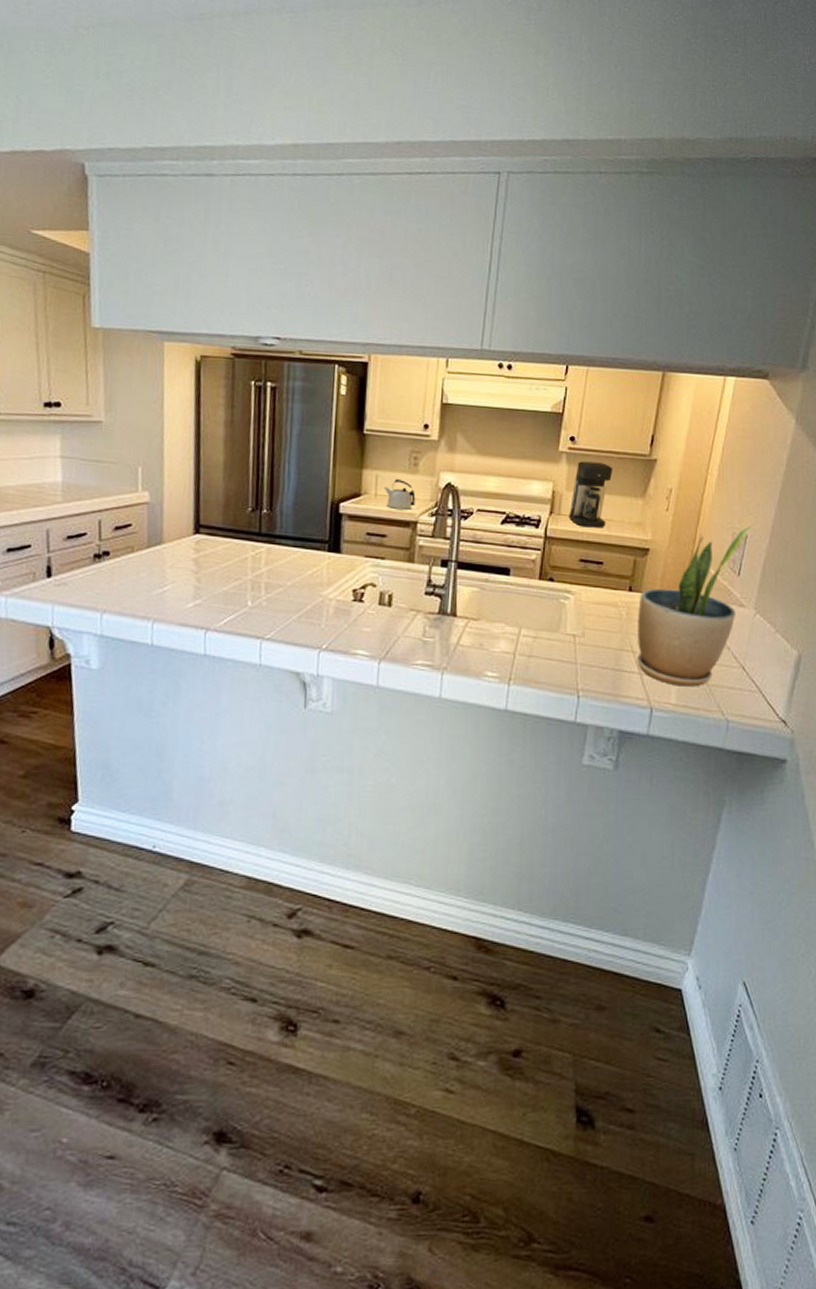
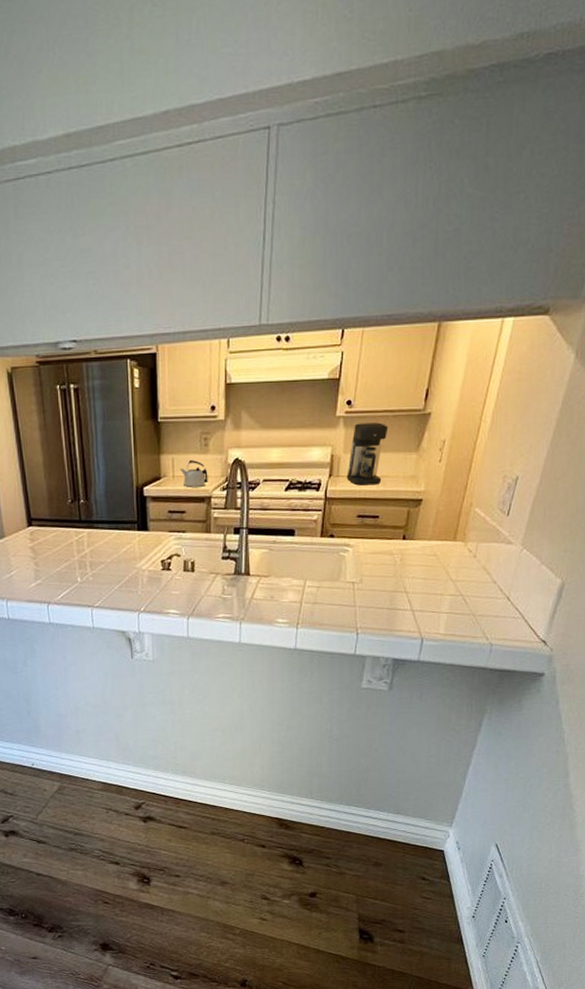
potted plant: present [637,525,753,687] -> none [410,467,525,619]

